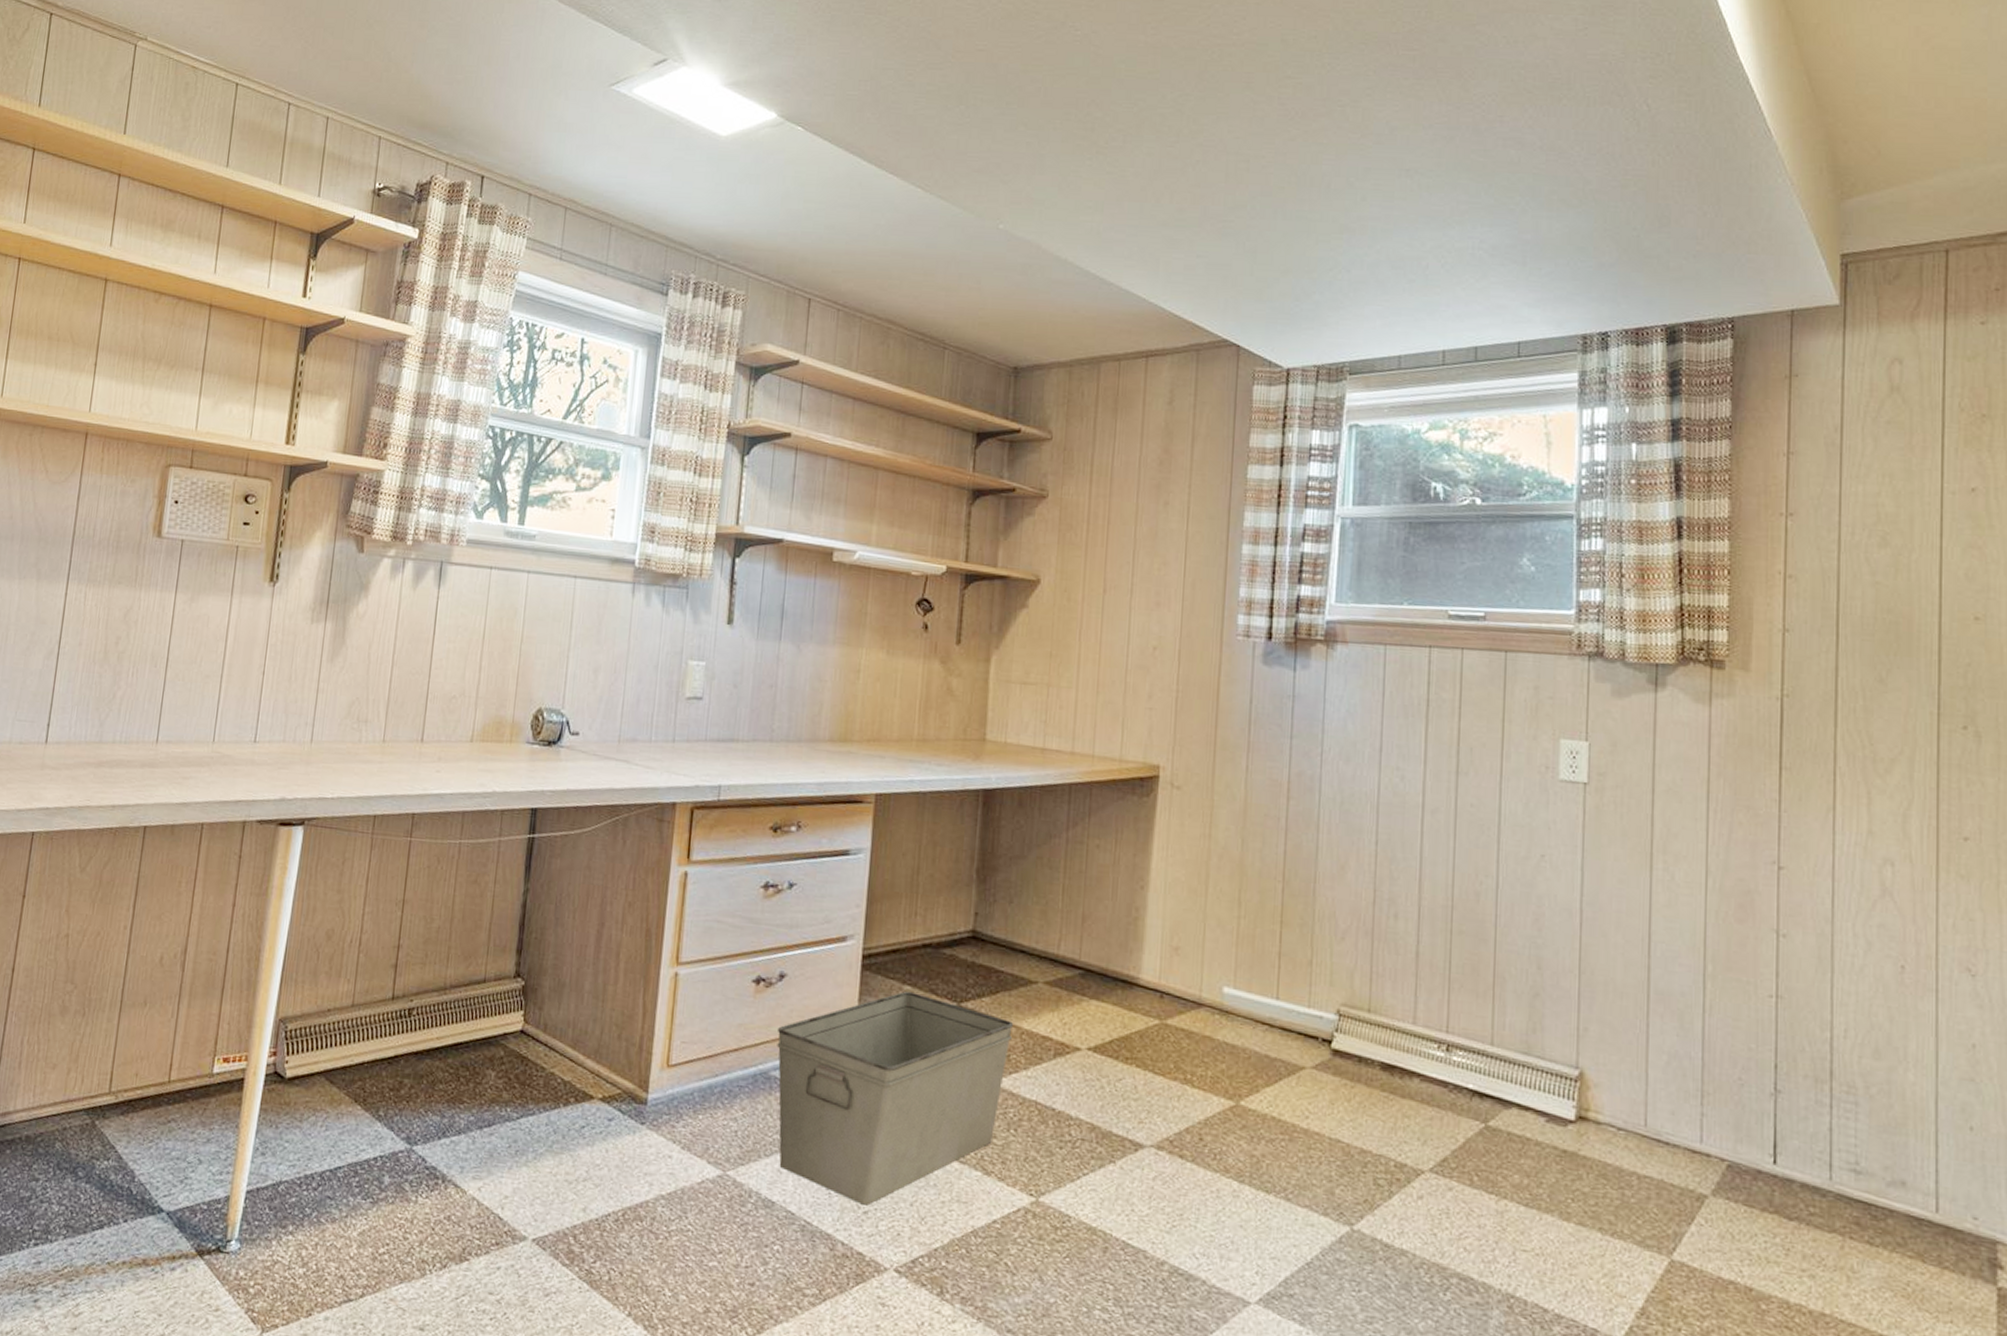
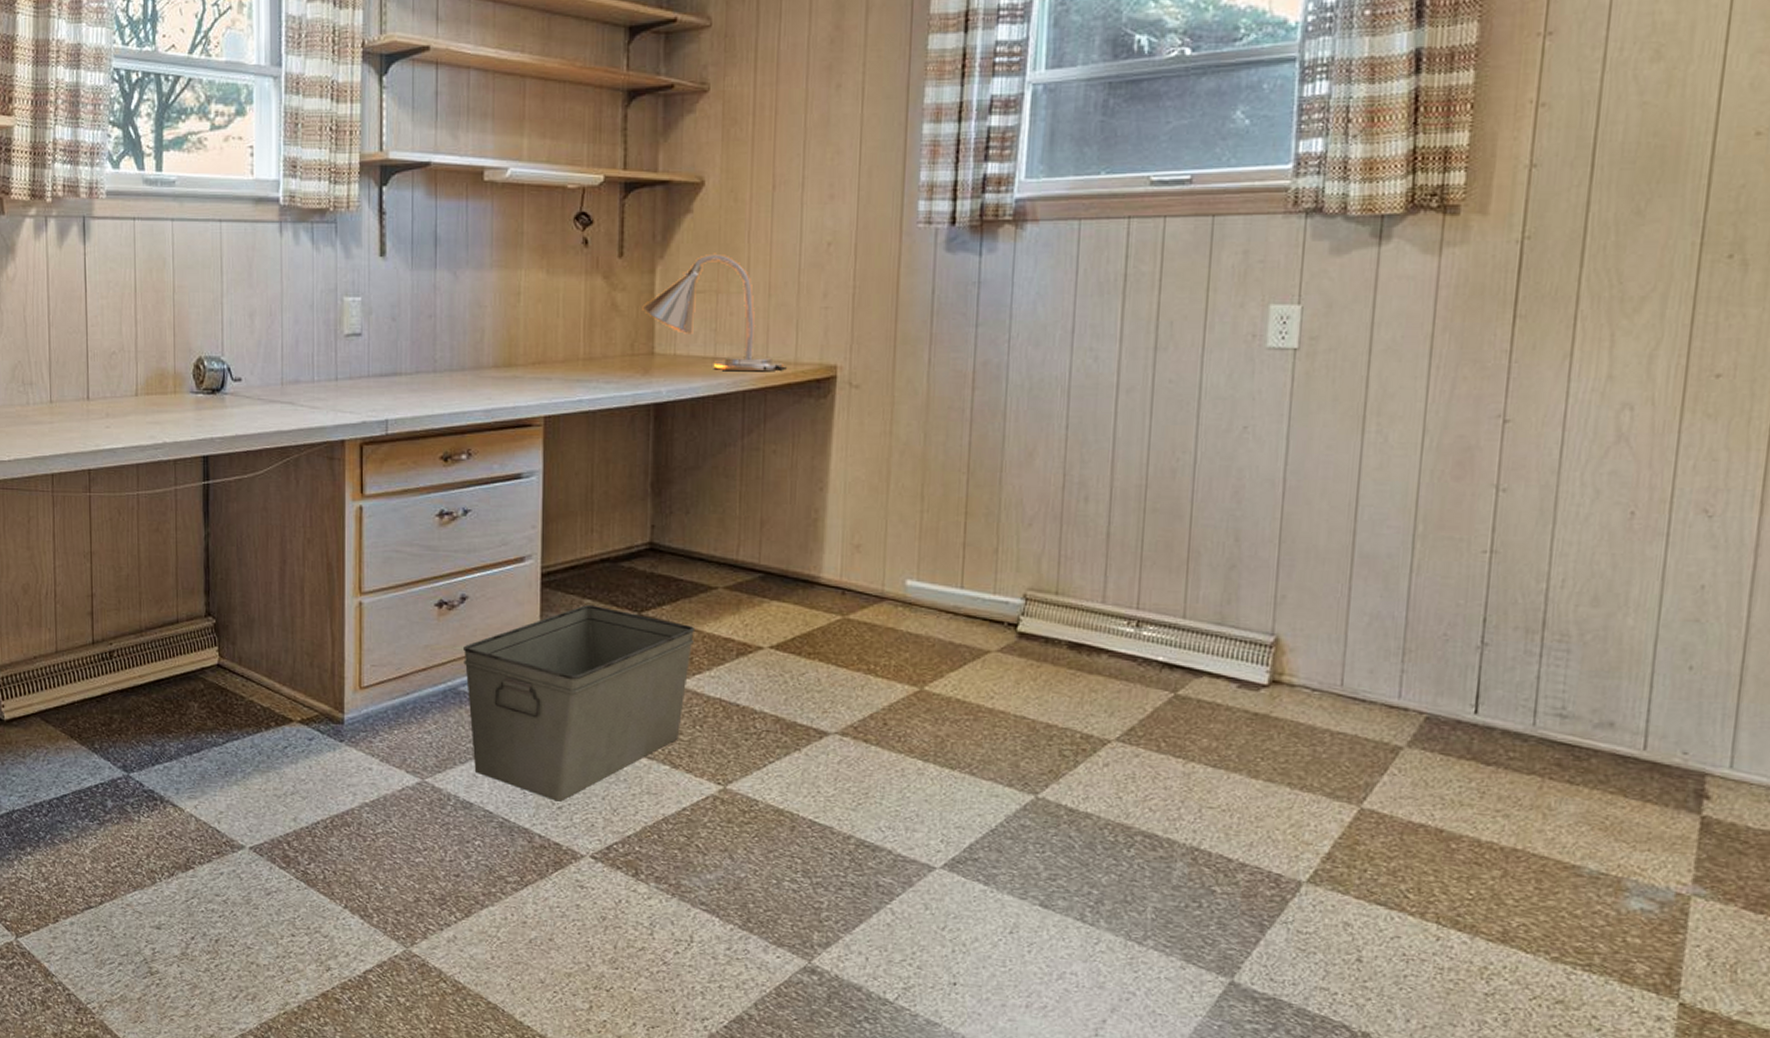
table lamp: none [977,649,1112,767] -> present [643,254,787,372]

